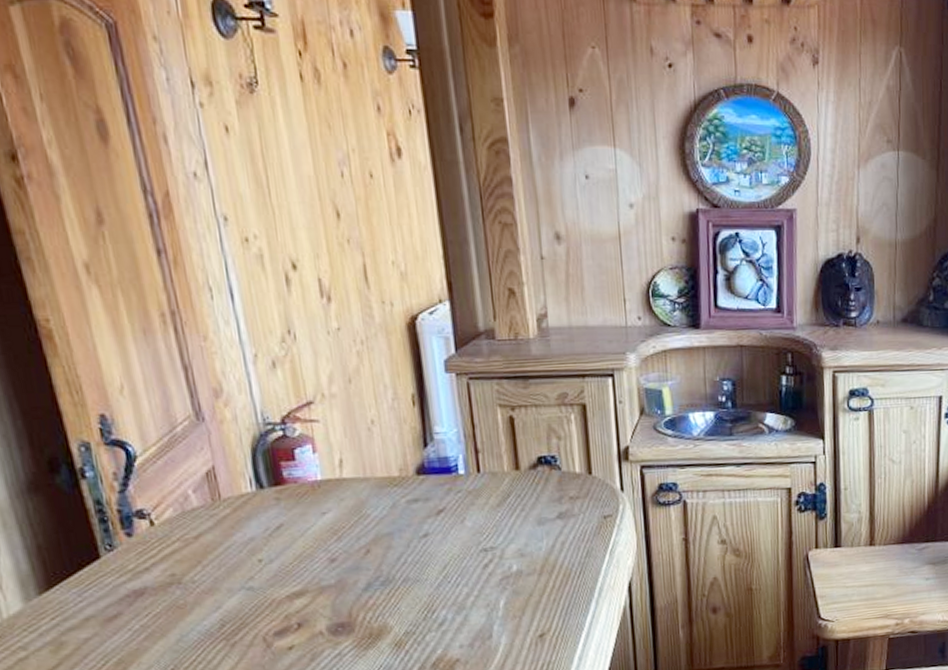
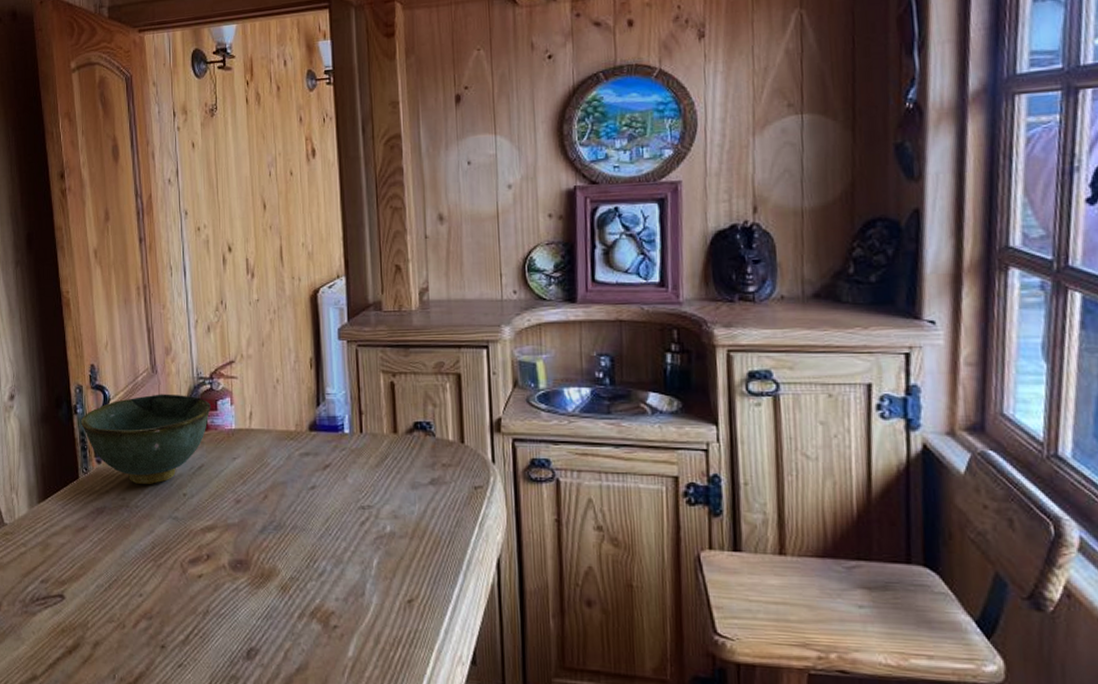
bowl: none [92,445,287,556] -> present [80,394,211,484]

